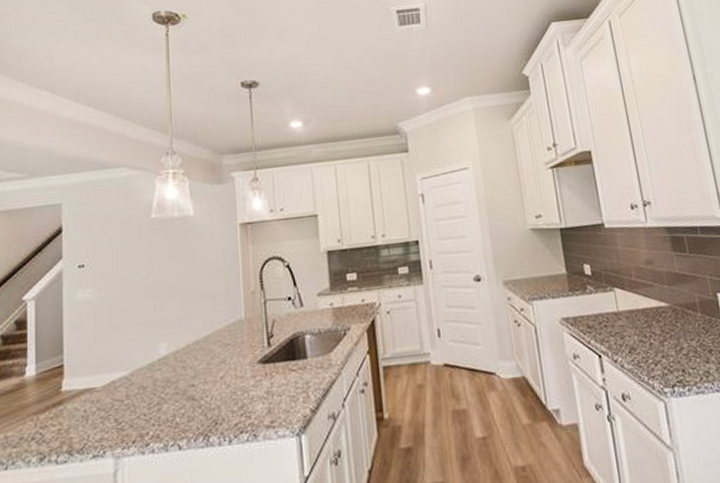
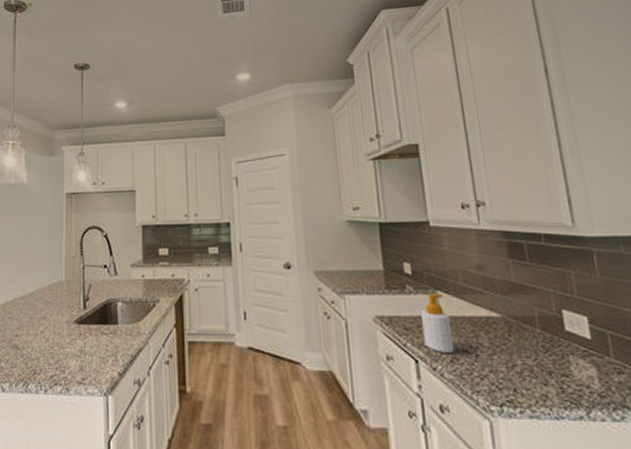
soap bottle: none [601,290,632,346] -> present [421,293,455,353]

